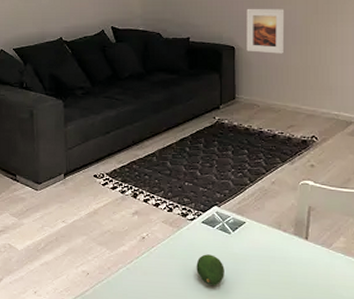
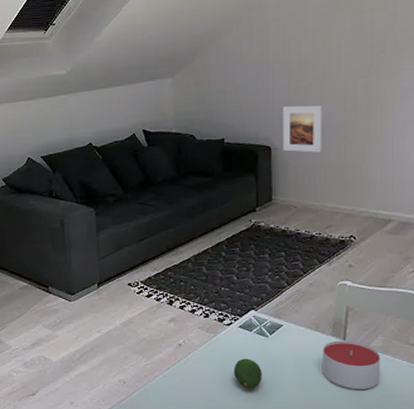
candle: none [285,239,342,291] -> present [323,340,380,389]

